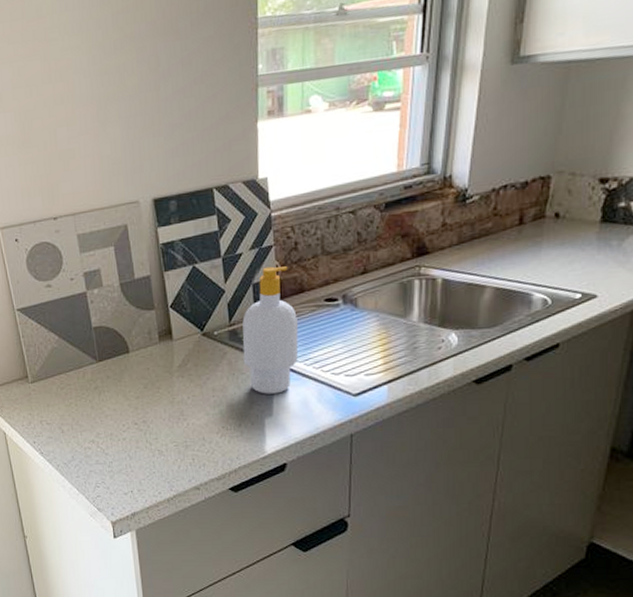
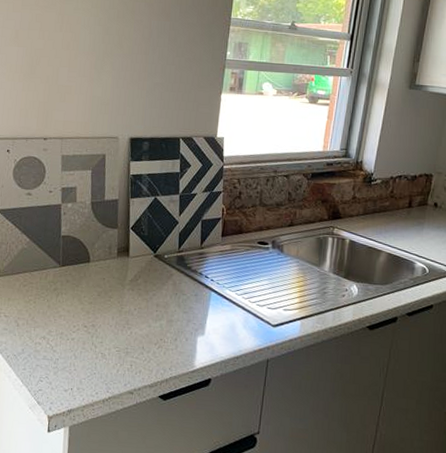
soap bottle: present [242,266,299,394] -> none [186,208,234,316]

